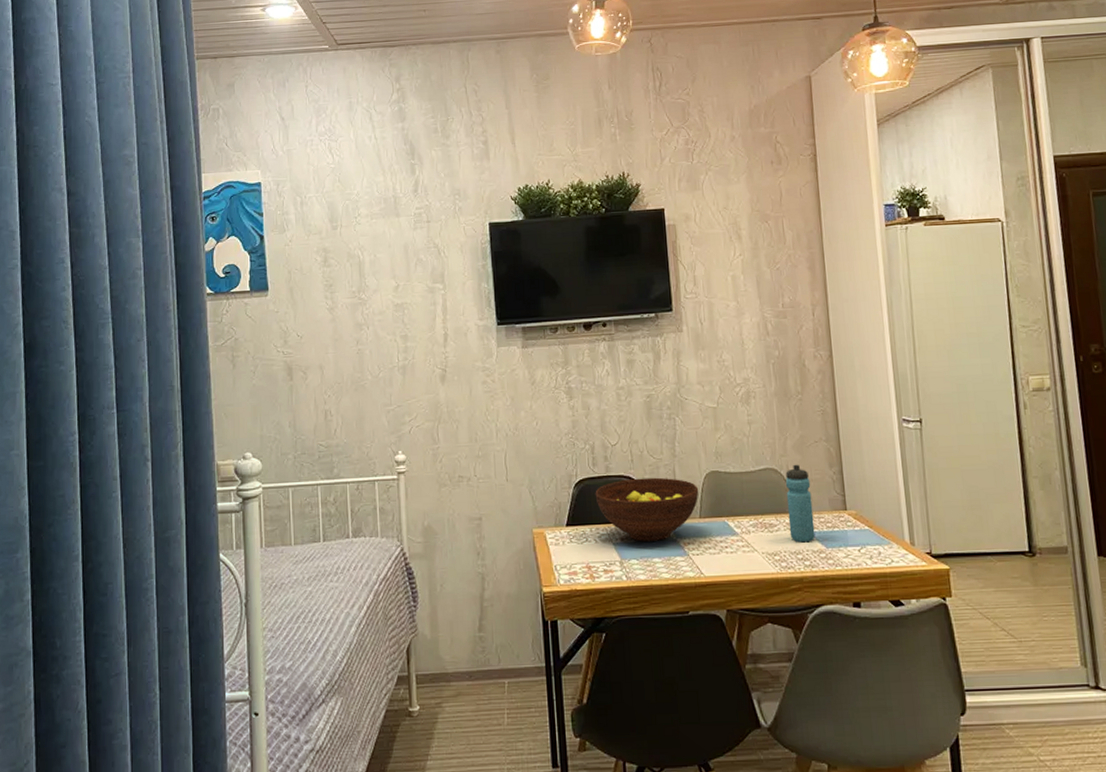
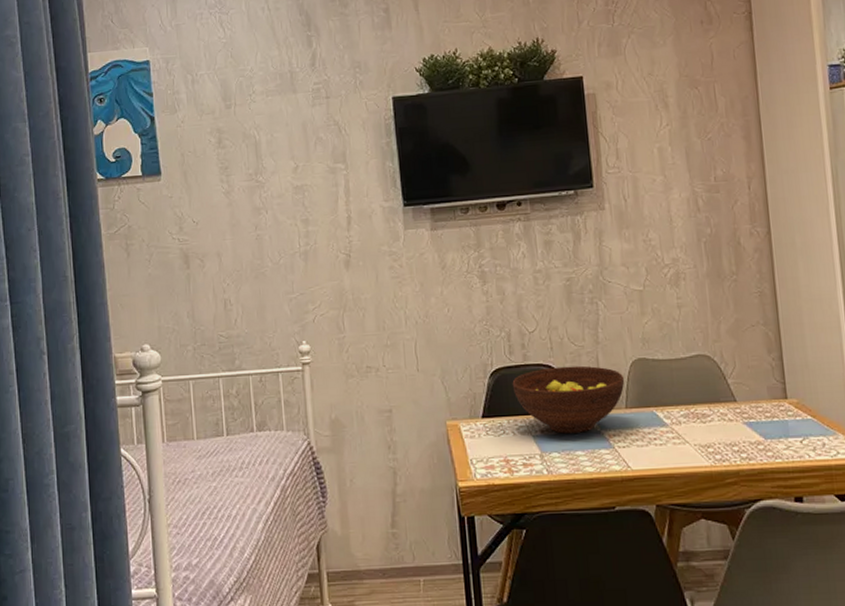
water bottle: present [785,464,816,543] -> none [719,350,753,434]

